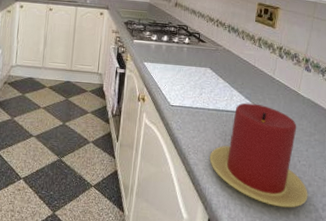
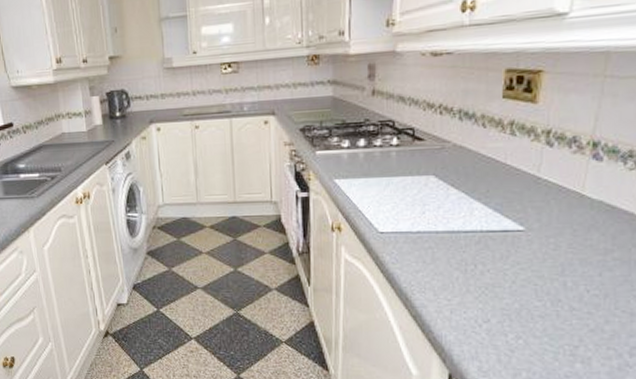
candle: present [209,103,308,208] -> none [444,217,605,355]

